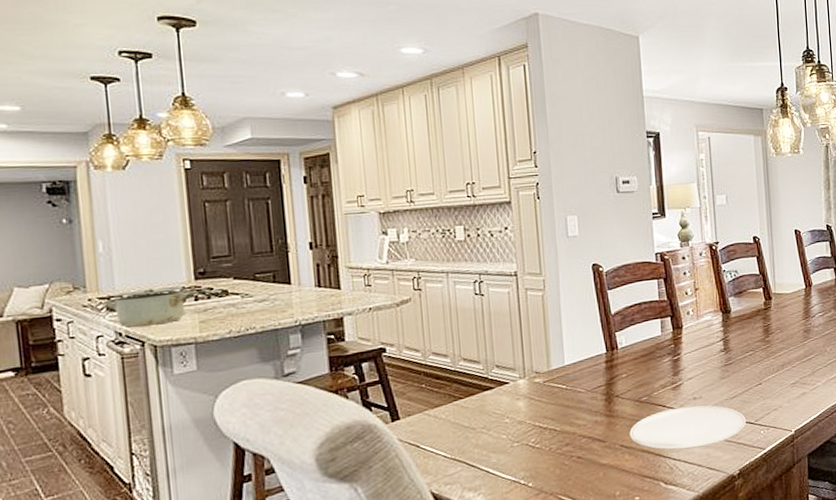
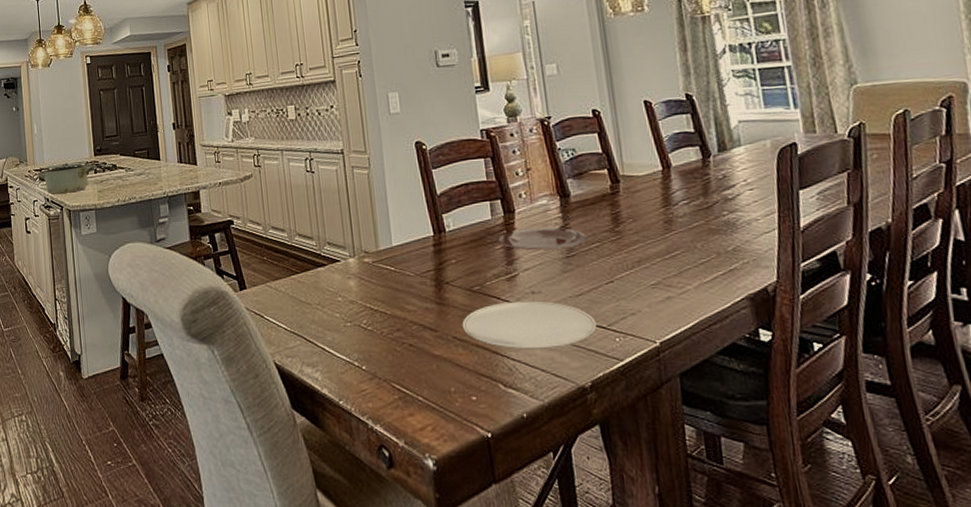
plate: none [666,339,743,362] -> present [498,227,588,251]

